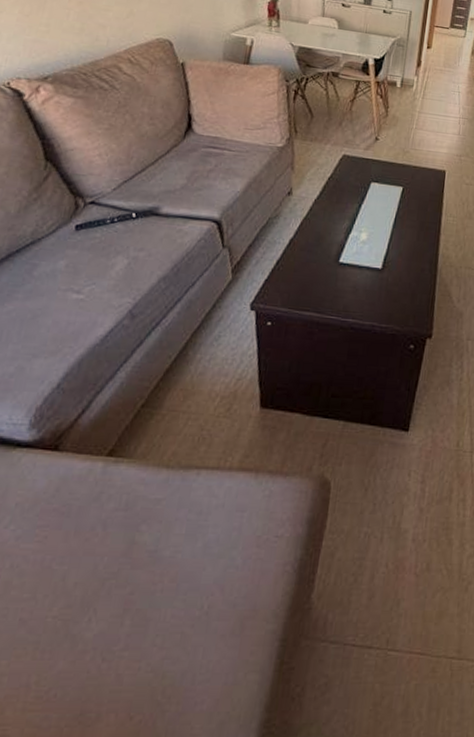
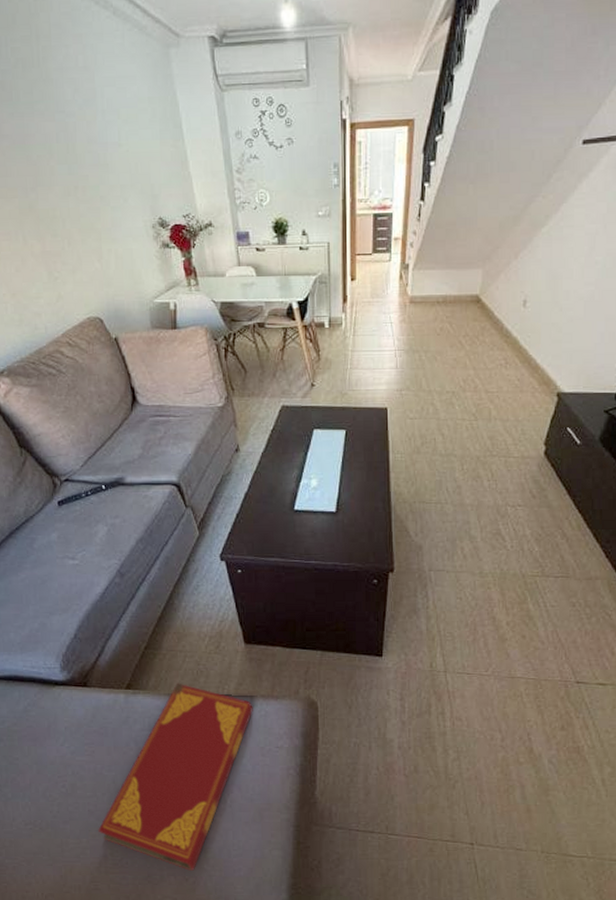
hardback book: none [26,451,257,705] -> present [98,683,253,871]

